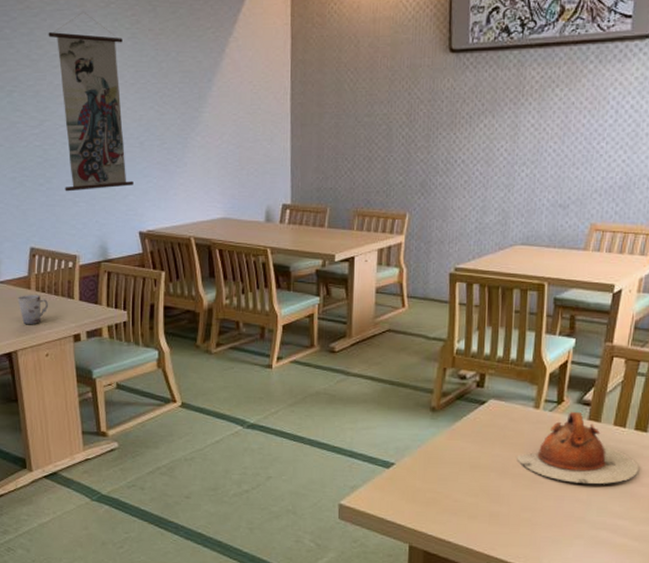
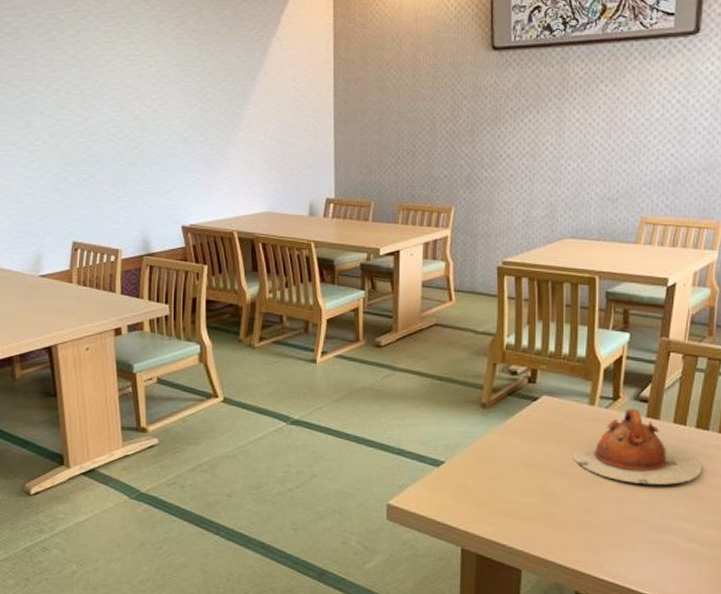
cup: present [17,295,49,324] -> none [58,289,90,318]
wall scroll: present [48,12,134,192] -> none [94,14,177,187]

